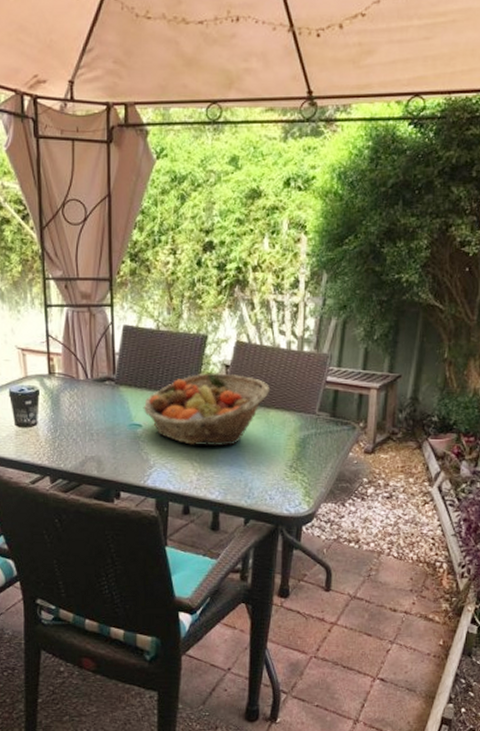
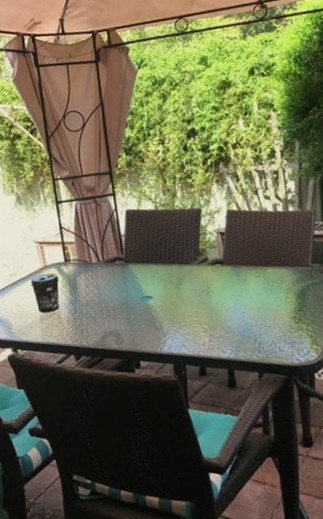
fruit basket: present [143,373,270,447] -> none [151,239,264,309]

